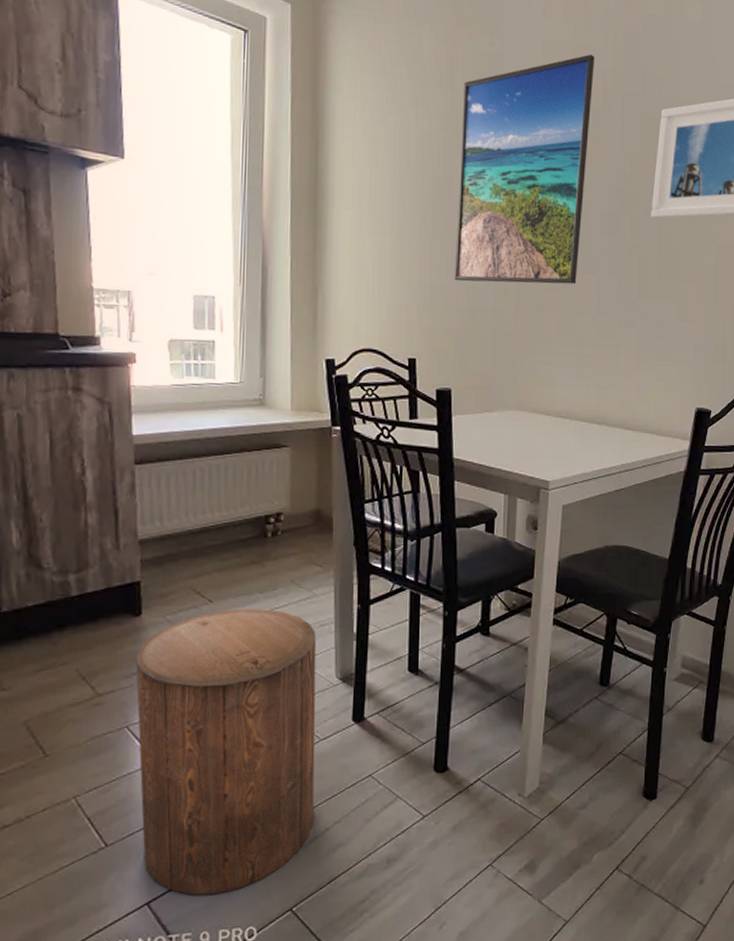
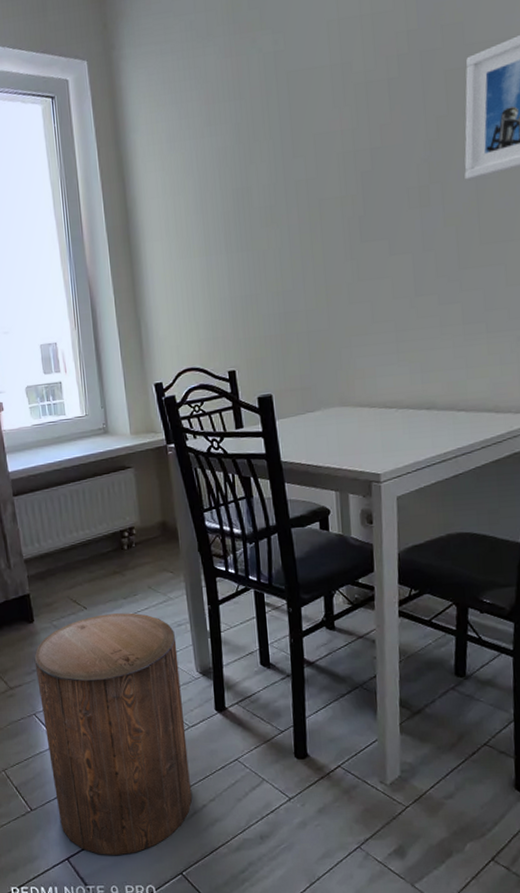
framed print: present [454,54,595,285] -> none [252,20,389,289]

